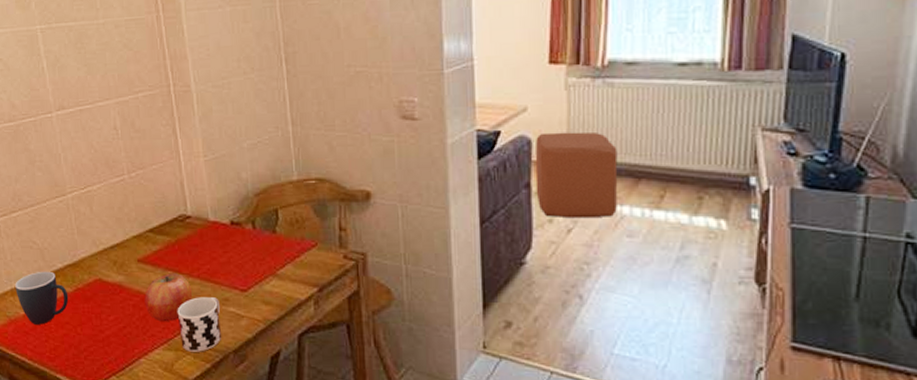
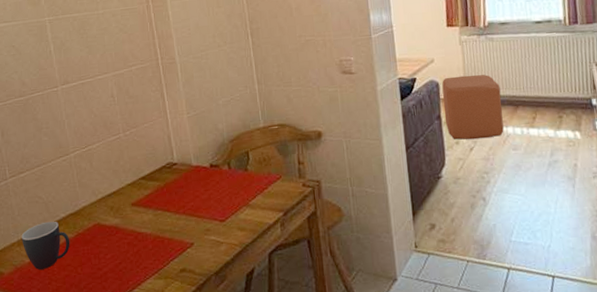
apple: present [144,273,193,322] -> none [138,212,179,255]
cup: present [177,297,222,352] -> none [166,229,205,278]

